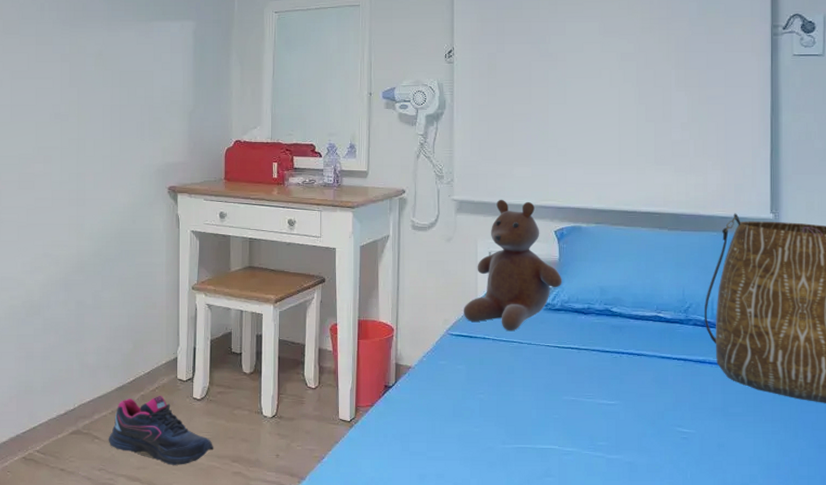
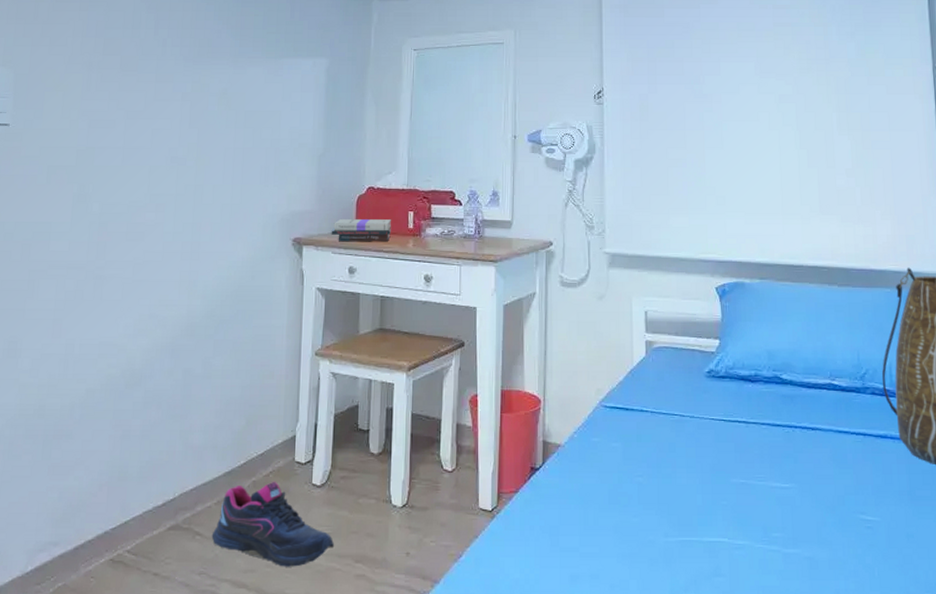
books: none [203,170,258,189] -> present [331,219,392,241]
teddy bear: present [463,199,562,332] -> none [617,252,726,403]

